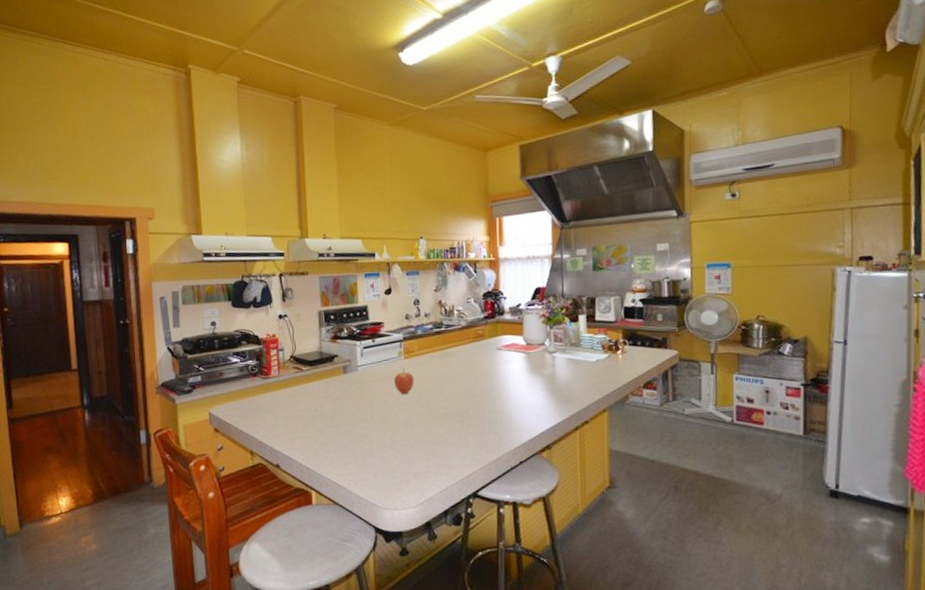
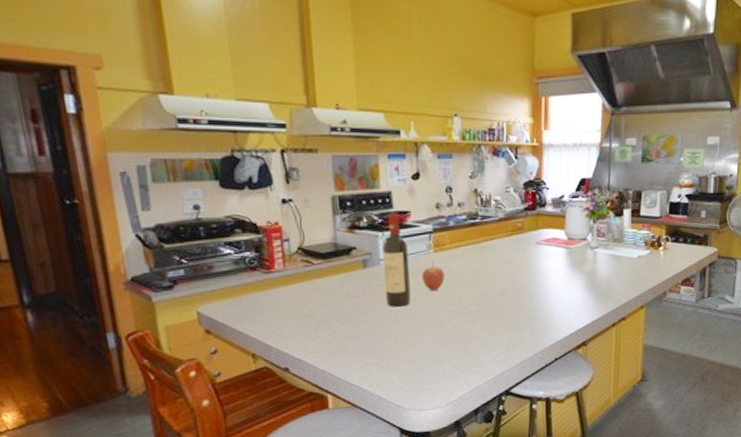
wine bottle: none [360,323,385,409] -> present [382,212,411,307]

